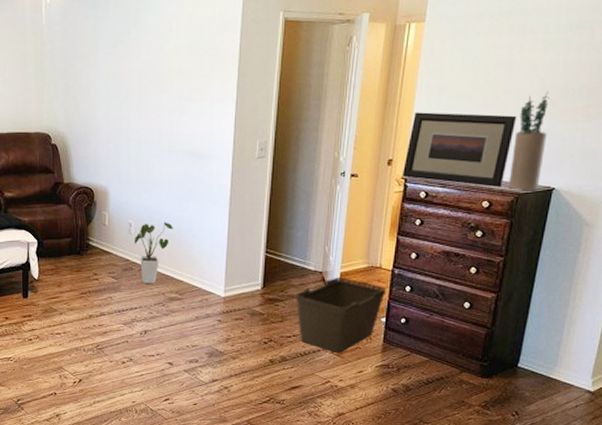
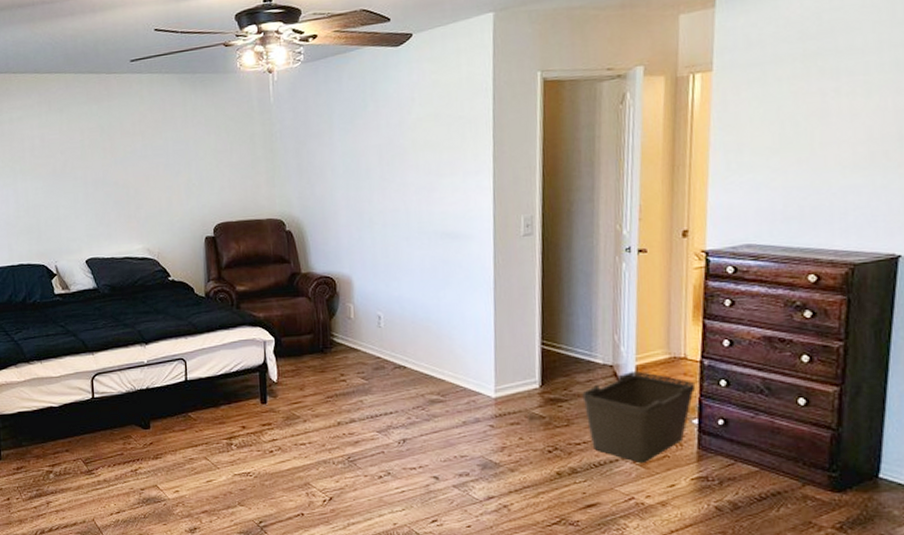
house plant: present [134,221,173,283] -> none [384,311,429,384]
picture frame: present [402,112,517,188] -> none [701,171,841,258]
vase: present [509,91,551,191] -> none [839,140,883,261]

